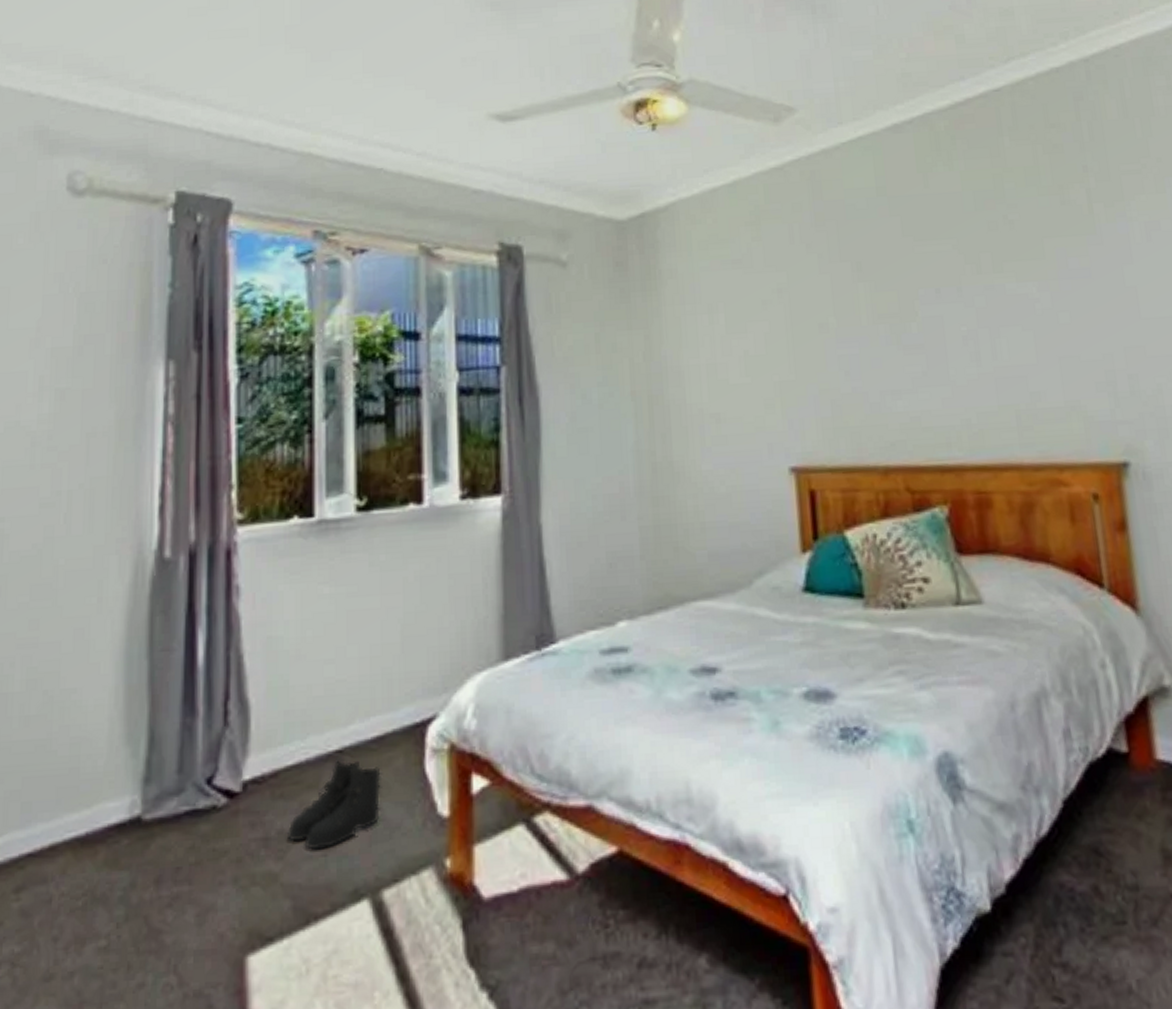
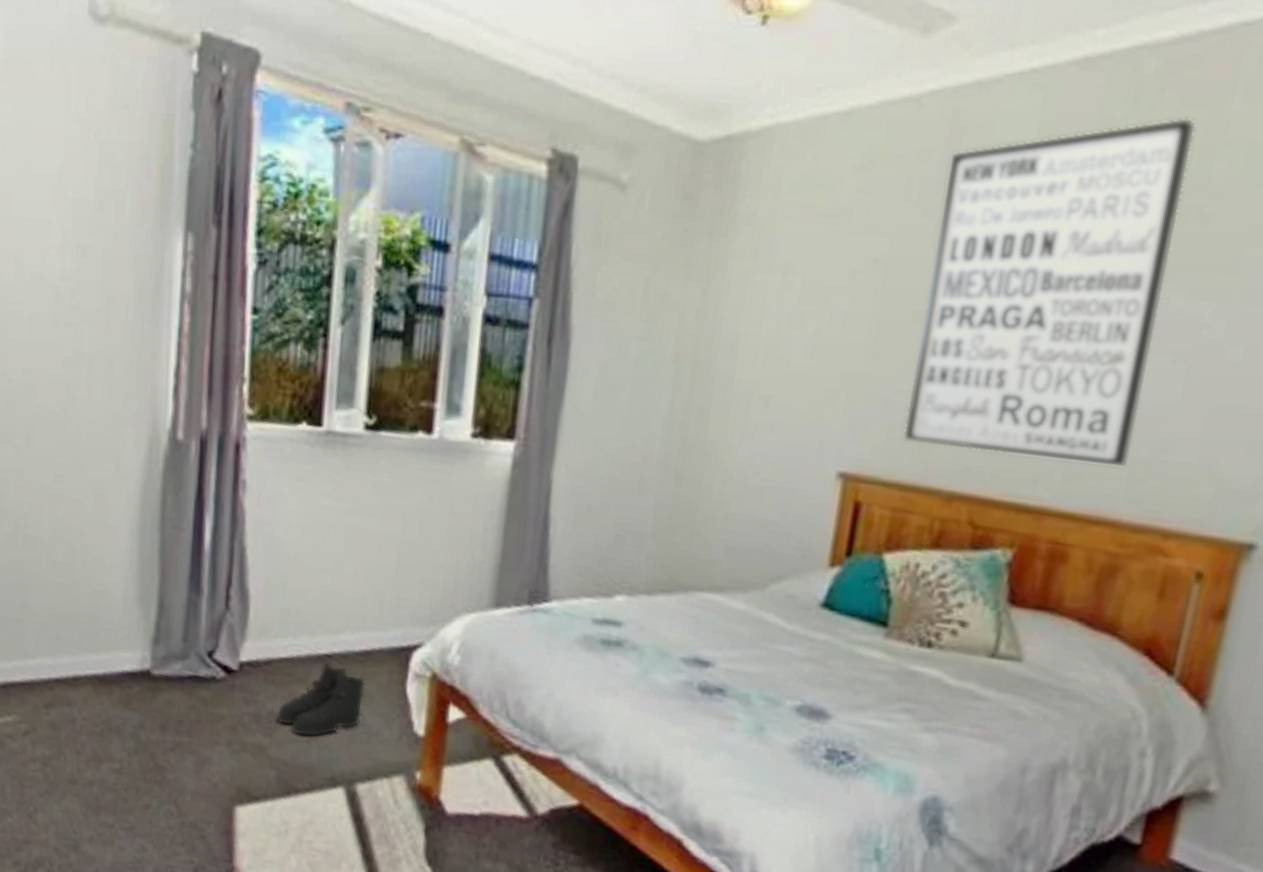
wall art: none [817,156,1014,431] -> present [903,118,1196,466]

